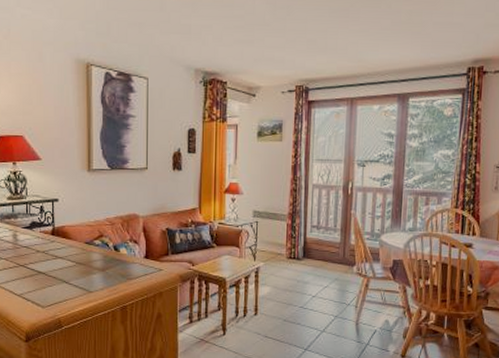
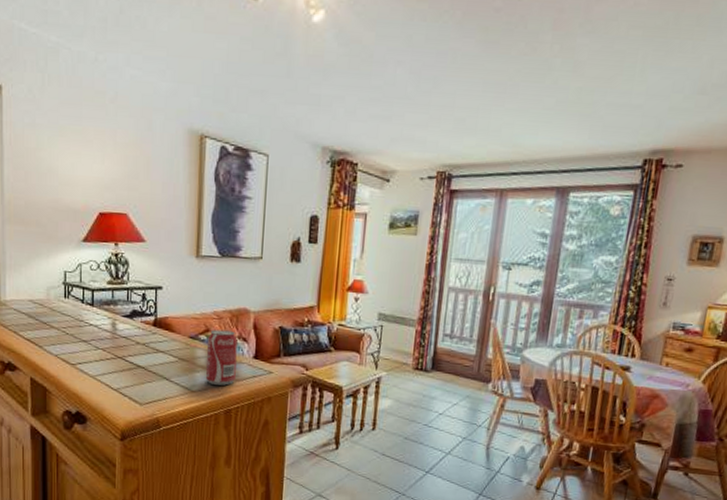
beverage can: none [101,234,129,285] -> present [205,329,238,386]

